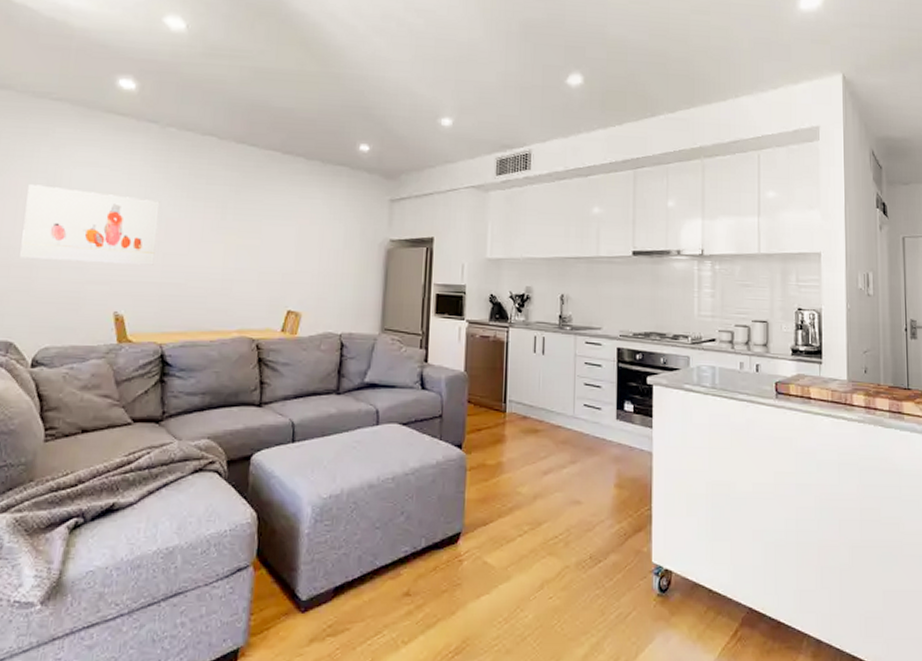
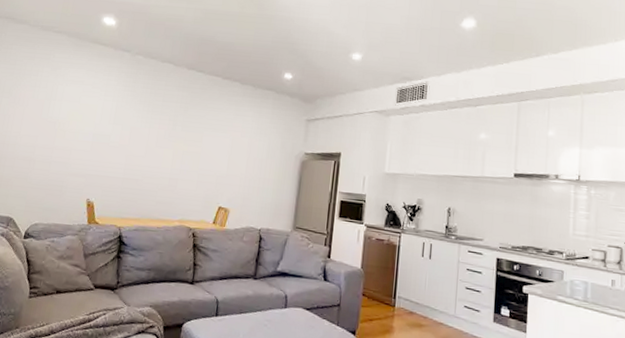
wall art: present [20,184,160,265] -> none [22,96,127,164]

